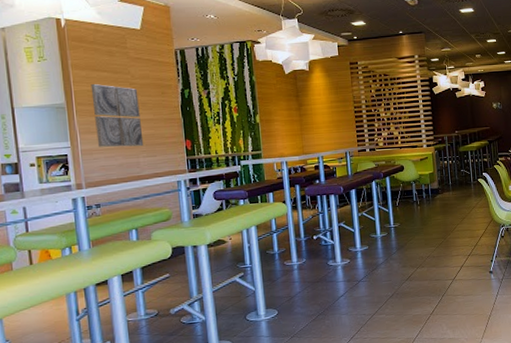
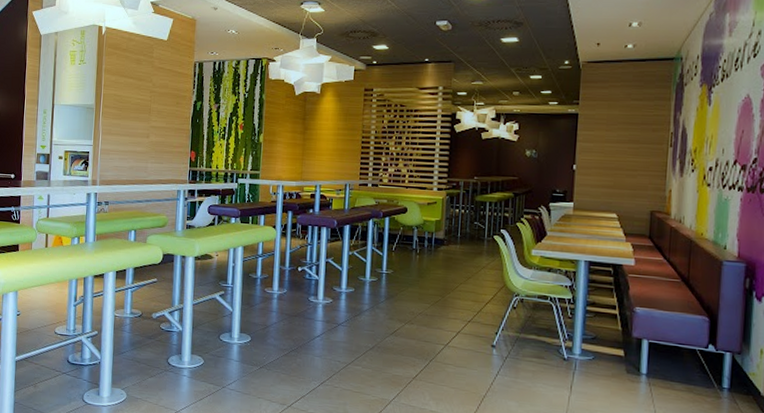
wall art: present [90,83,144,148] -> none [115,88,156,153]

